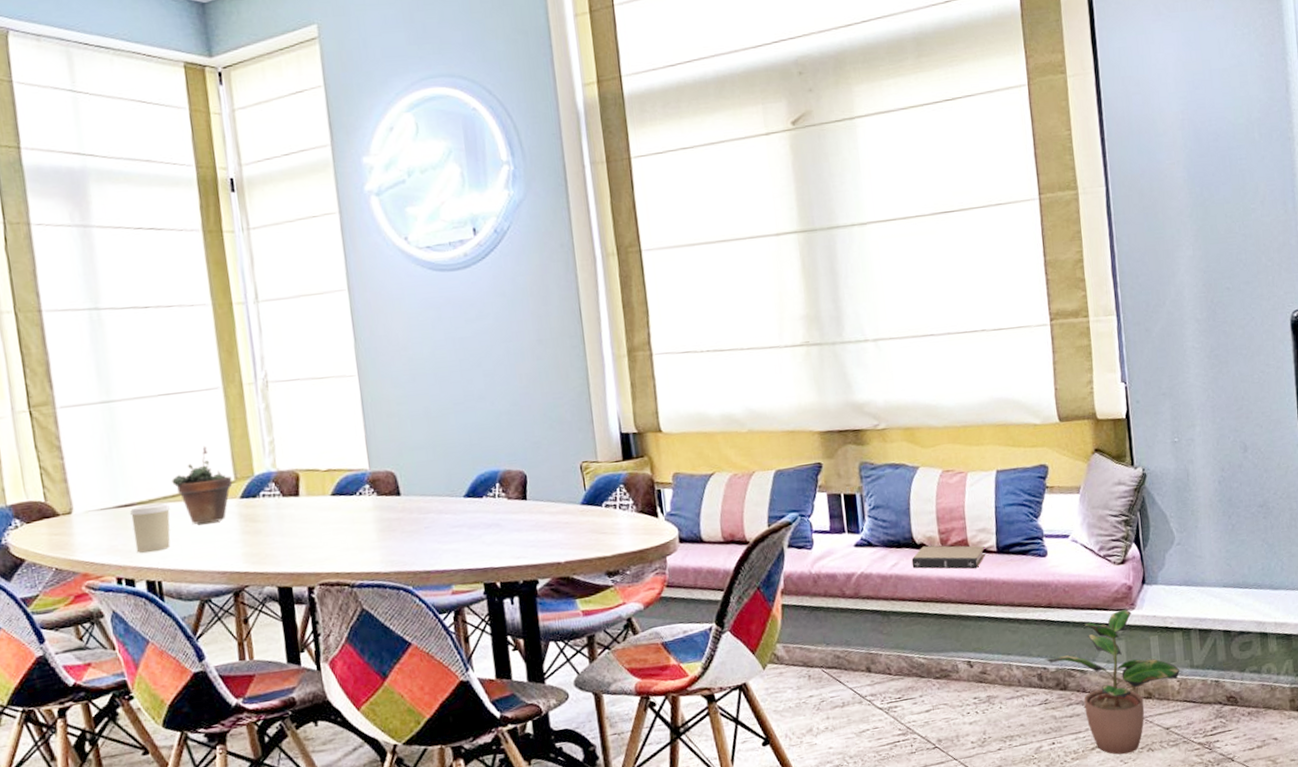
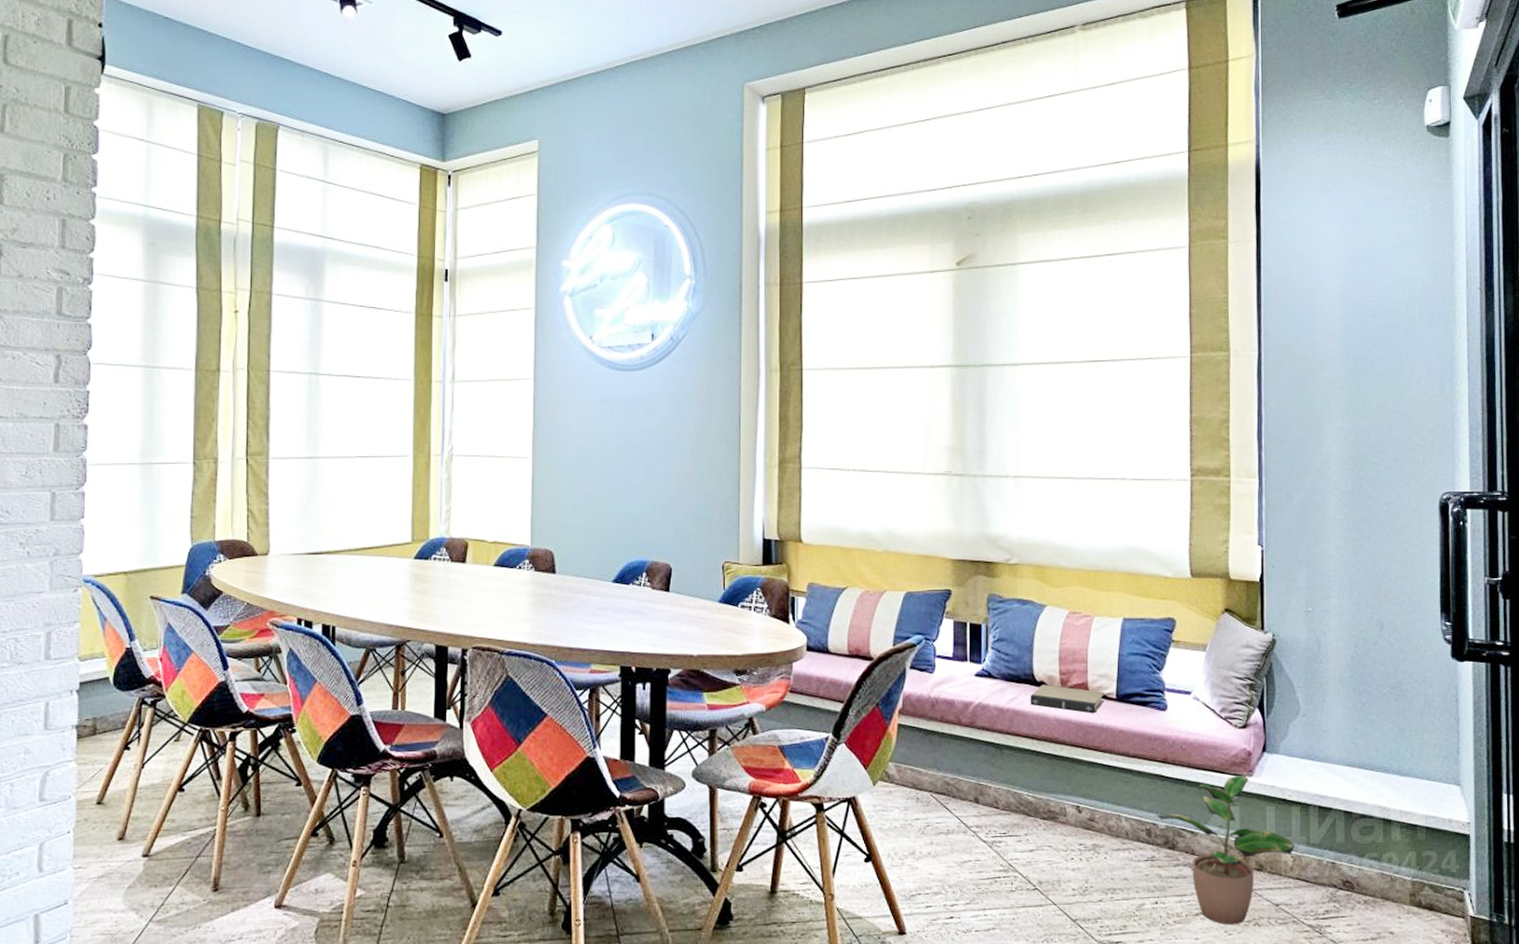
cup: present [130,503,171,553] -> none [318,554,352,598]
succulent plant: present [171,445,233,525] -> none [357,507,409,578]

